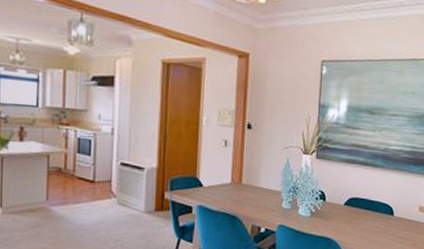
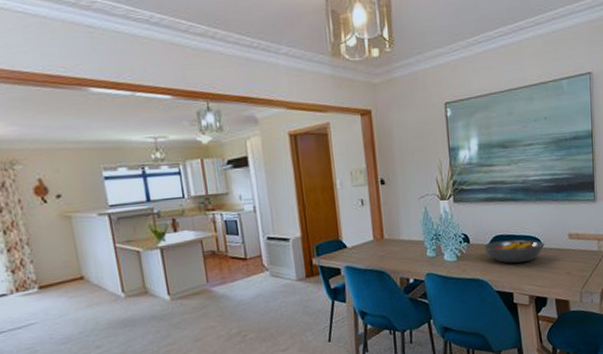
fruit bowl: none [338,203,397,228] -> present [484,239,545,264]

